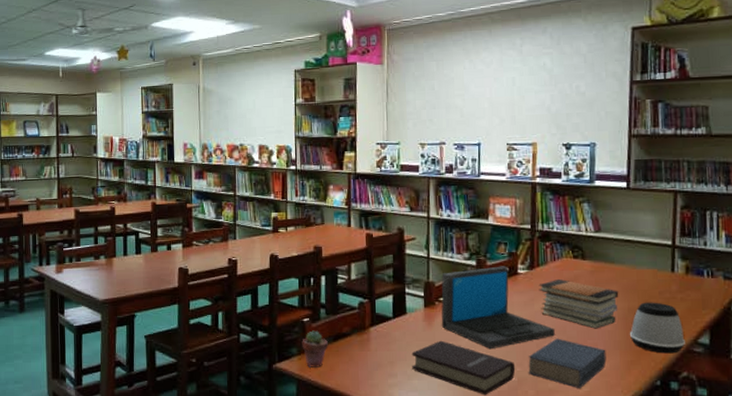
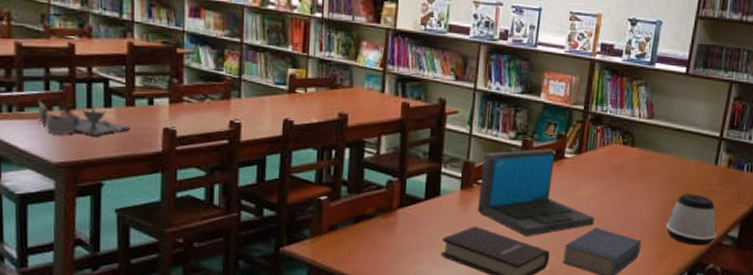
desk organizer: none [89,251,155,278] -> present [38,99,131,137]
potted succulent: present [302,330,329,367] -> none [316,210,349,252]
book stack: present [538,279,619,329] -> none [583,166,662,219]

